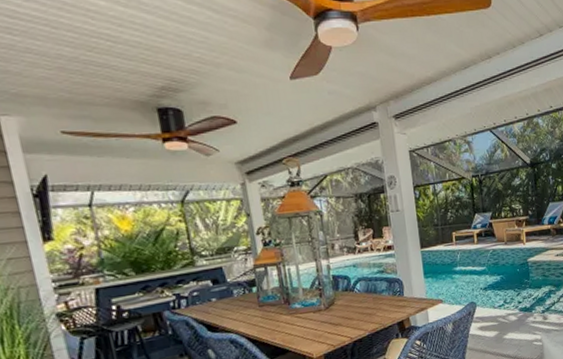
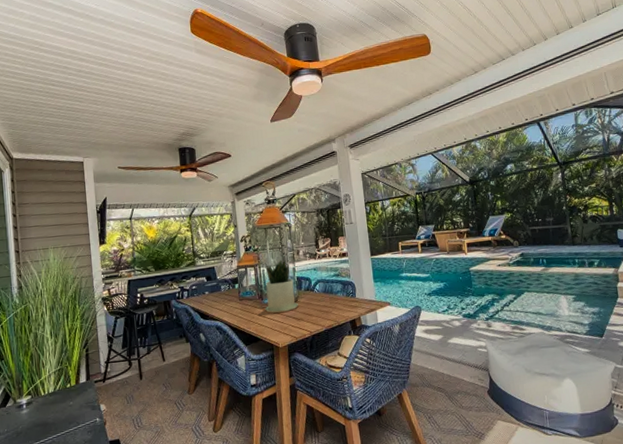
planter: none [290,256,335,320] -> present [265,260,298,314]

